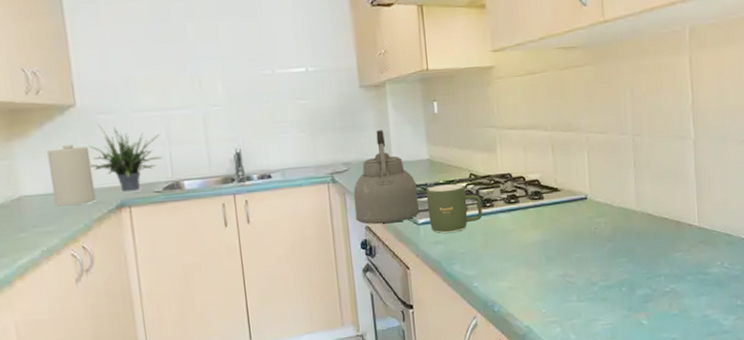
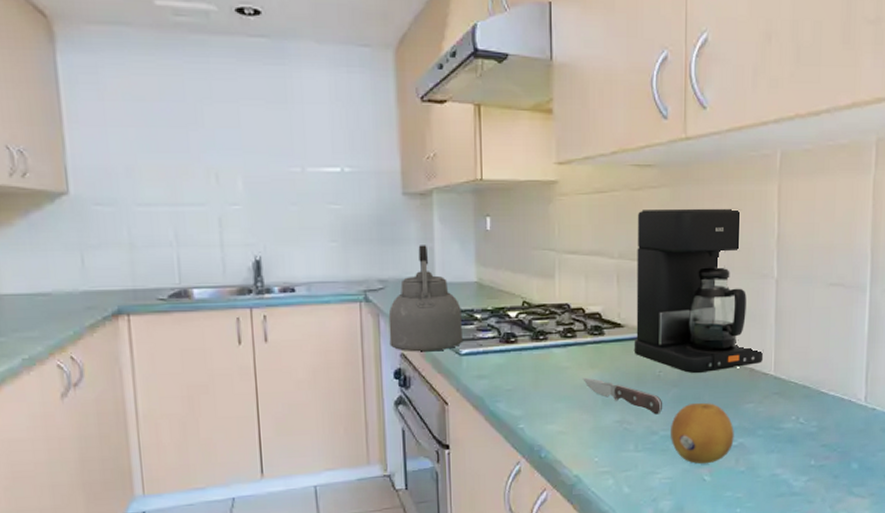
paper towel holder: present [47,145,96,207] -> none [33,239,89,309]
potted plant: present [89,123,163,193] -> none [82,215,169,298]
mug: present [426,184,483,234] -> none [472,312,534,368]
knife: none [527,237,601,268] -> present [583,377,663,415]
coffee maker: none [565,80,688,229] -> present [634,208,764,374]
fruit: none [608,254,666,310] -> present [671,402,734,465]

